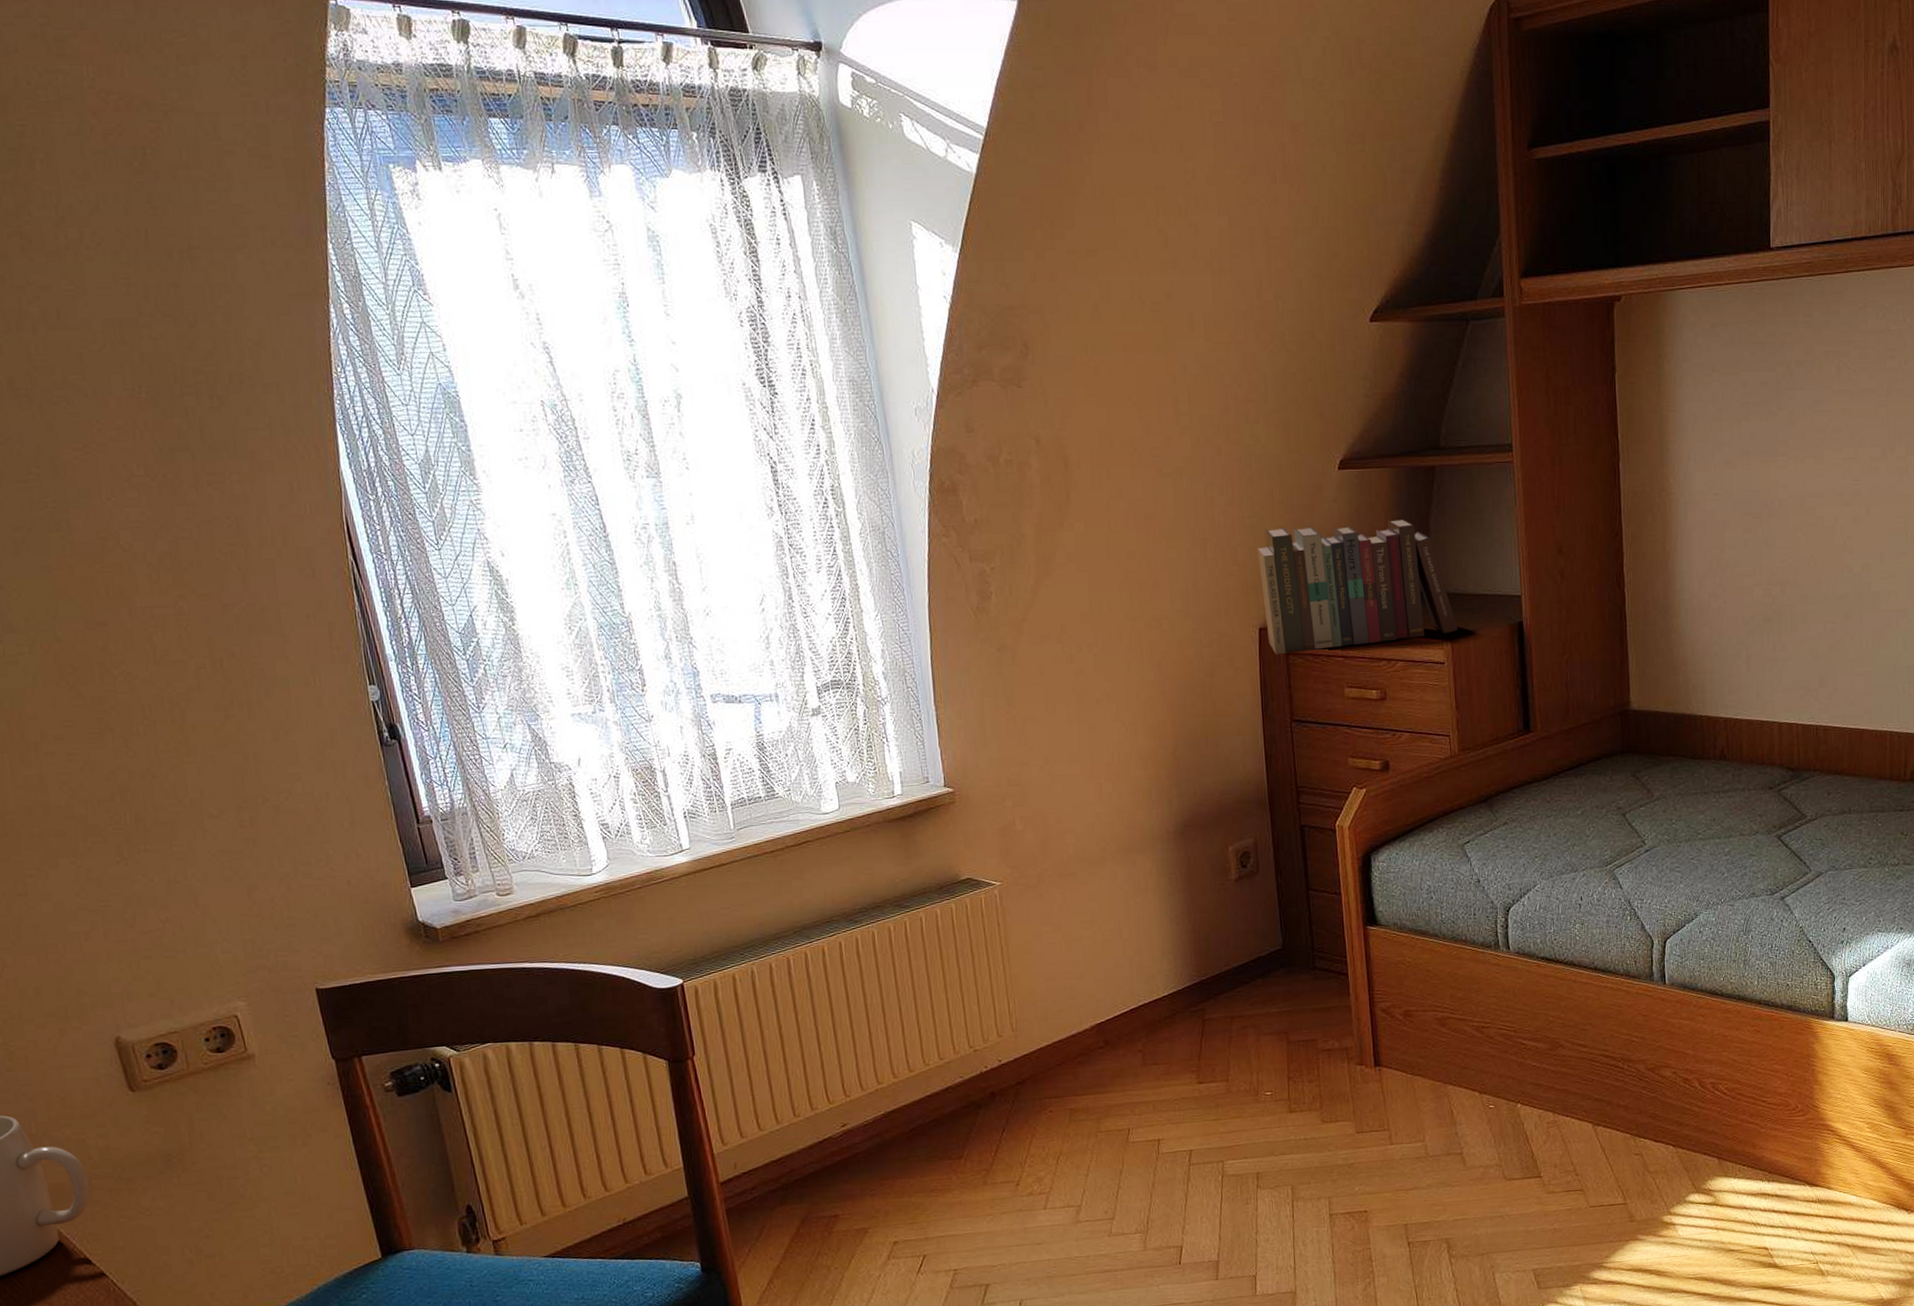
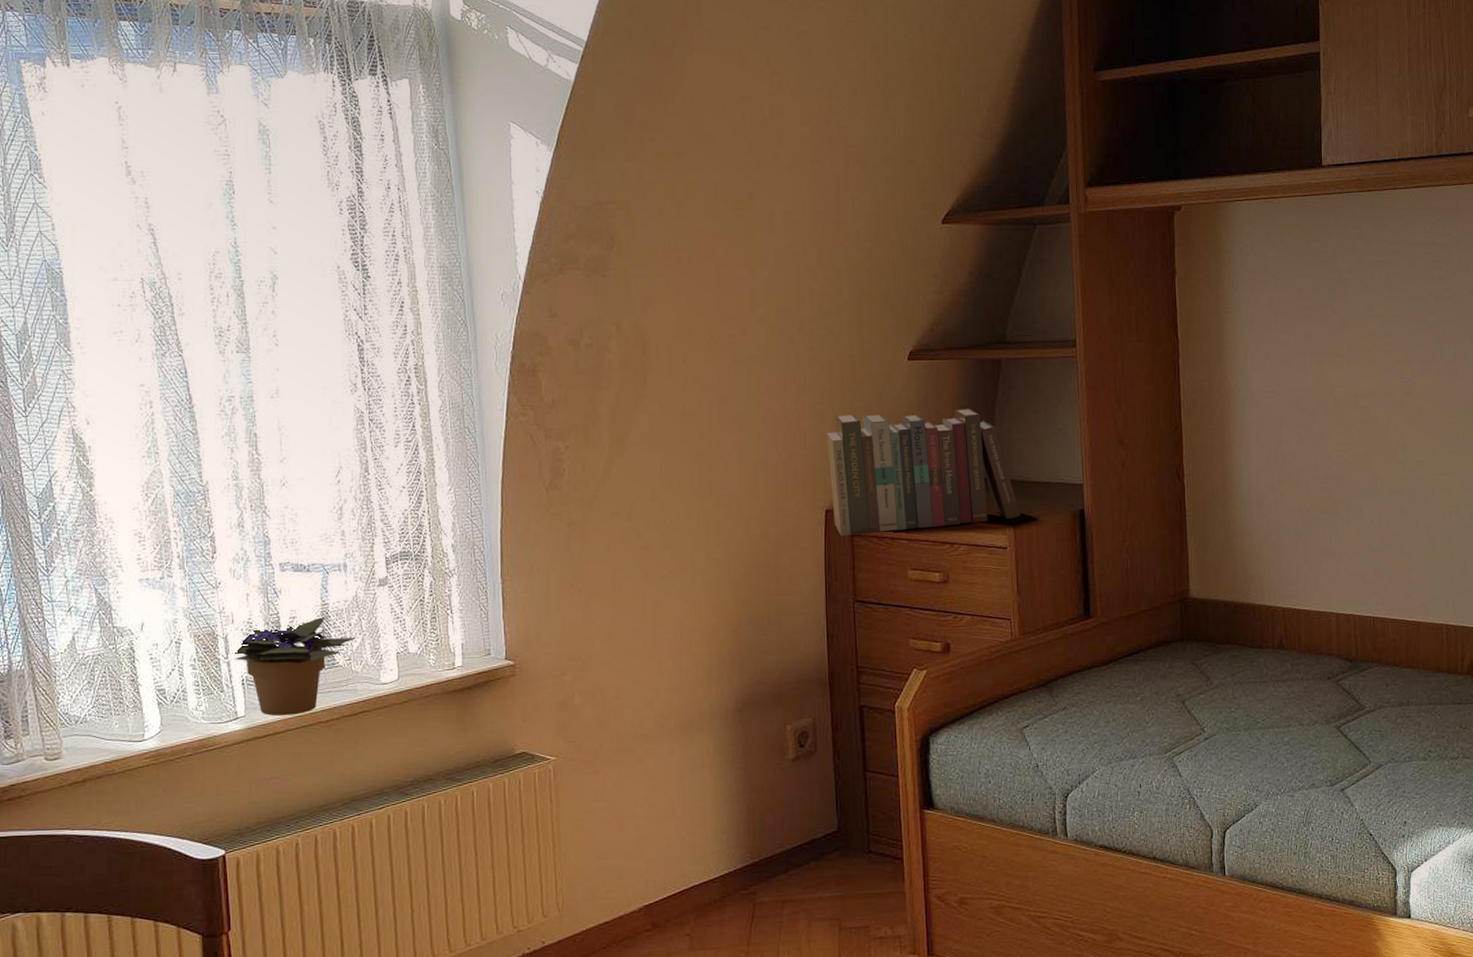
potted flower: none [671,748,793,848] -> present [232,617,356,717]

